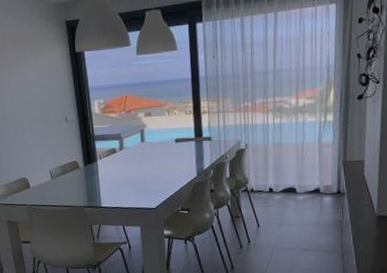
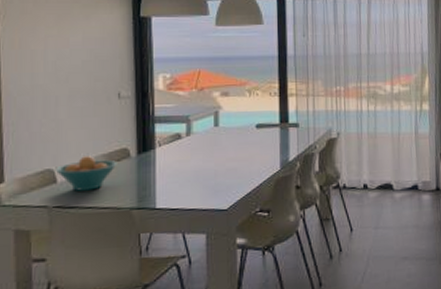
fruit bowl: none [28,167,71,194] -> present [55,156,117,191]

